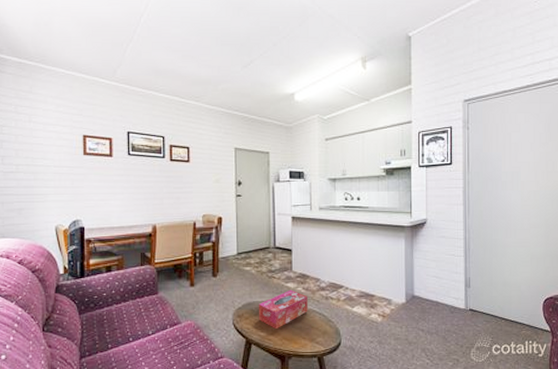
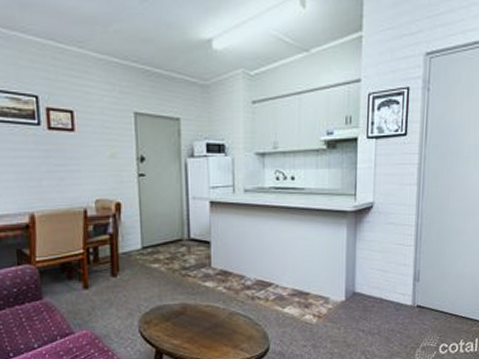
tissue box: present [258,290,308,328] -> none [169,289,230,335]

